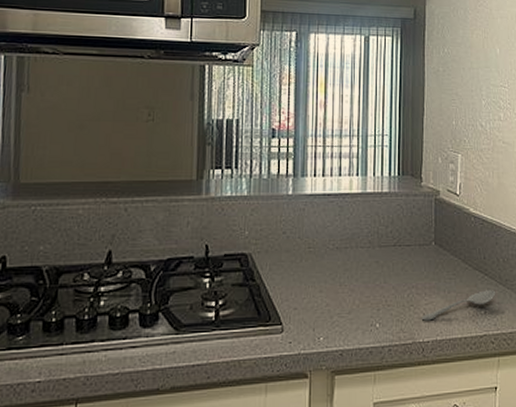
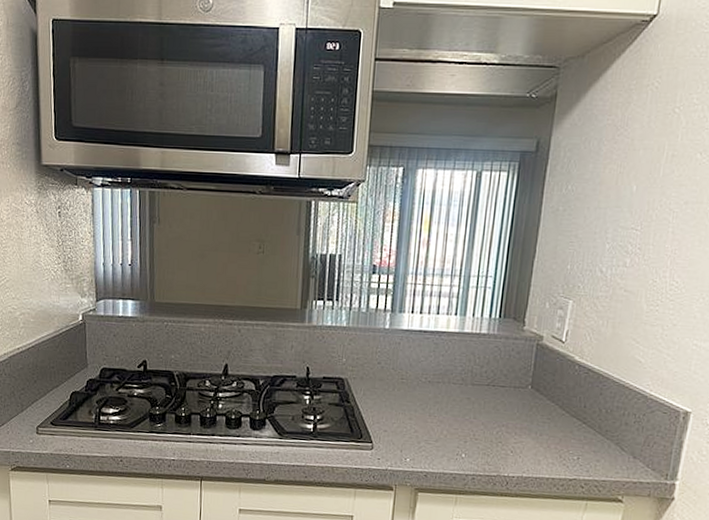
spoon: present [421,290,496,321] -> none [508,437,593,458]

